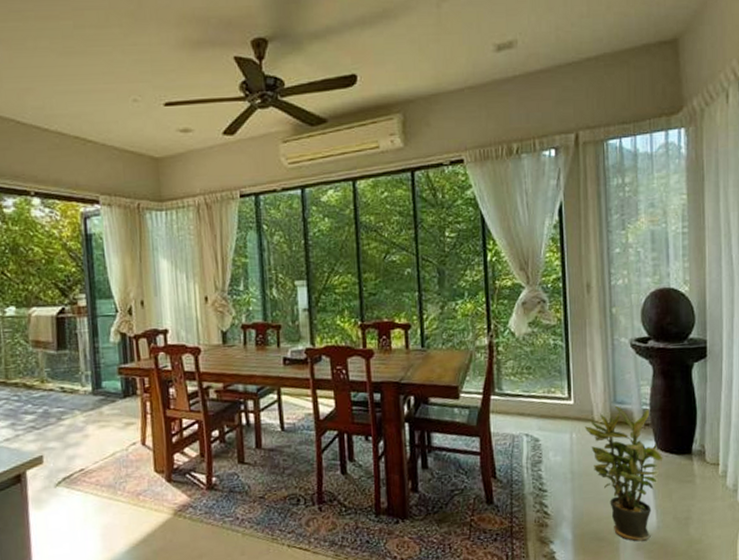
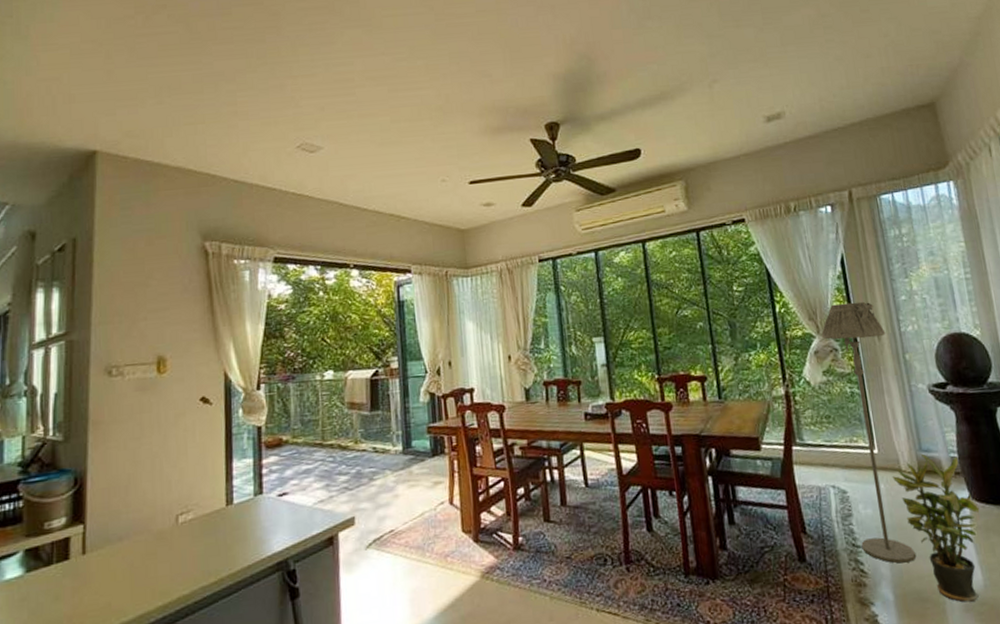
floor lamp: none [531,252,598,507] -> present [821,301,917,564]

